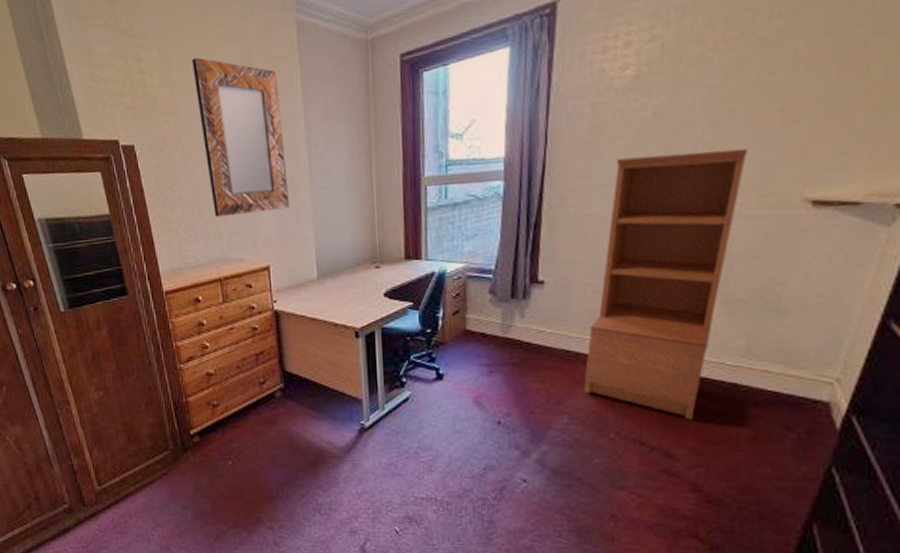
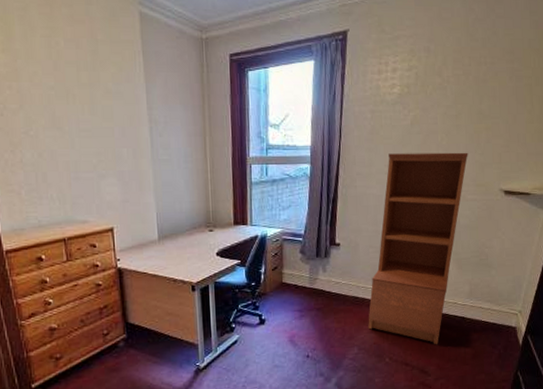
home mirror: present [192,57,289,217] -> none [36,30,132,181]

